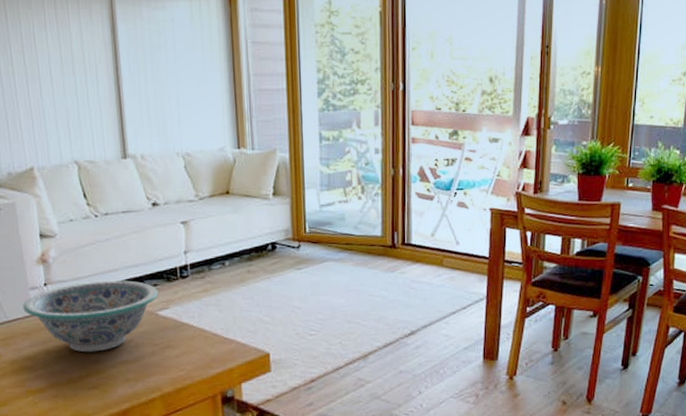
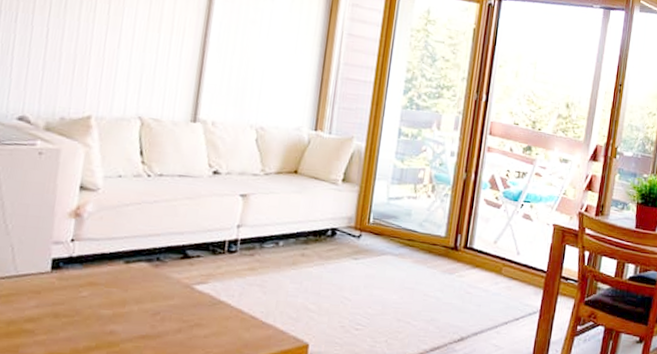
decorative bowl: present [23,280,159,353] -> none [39,243,200,322]

